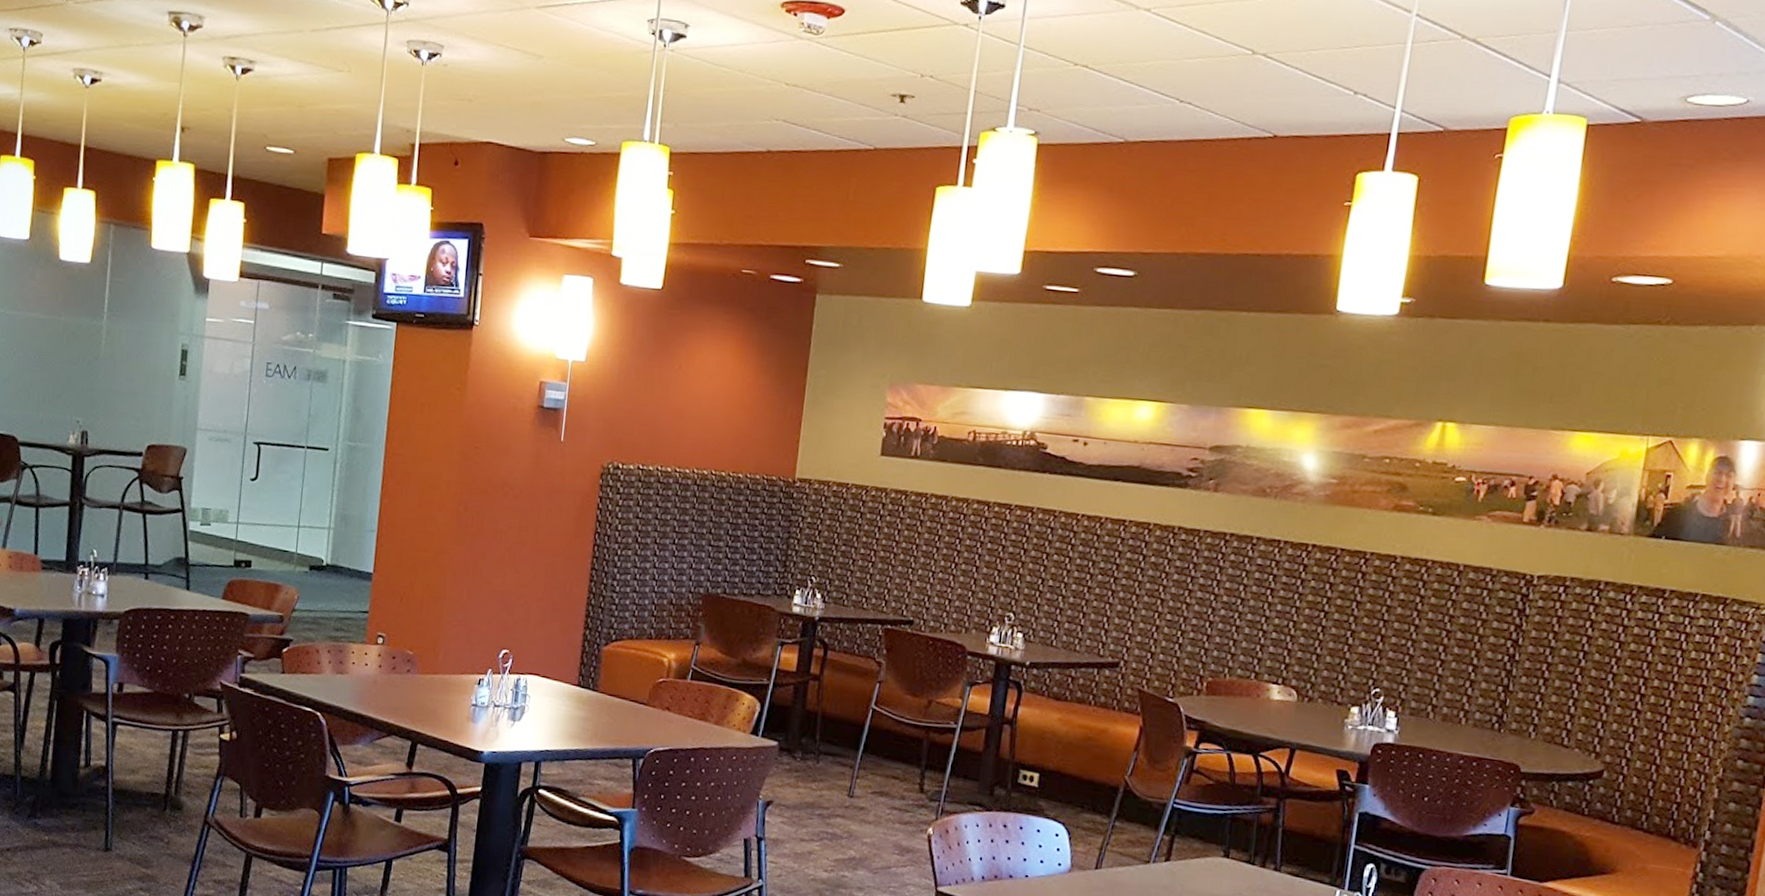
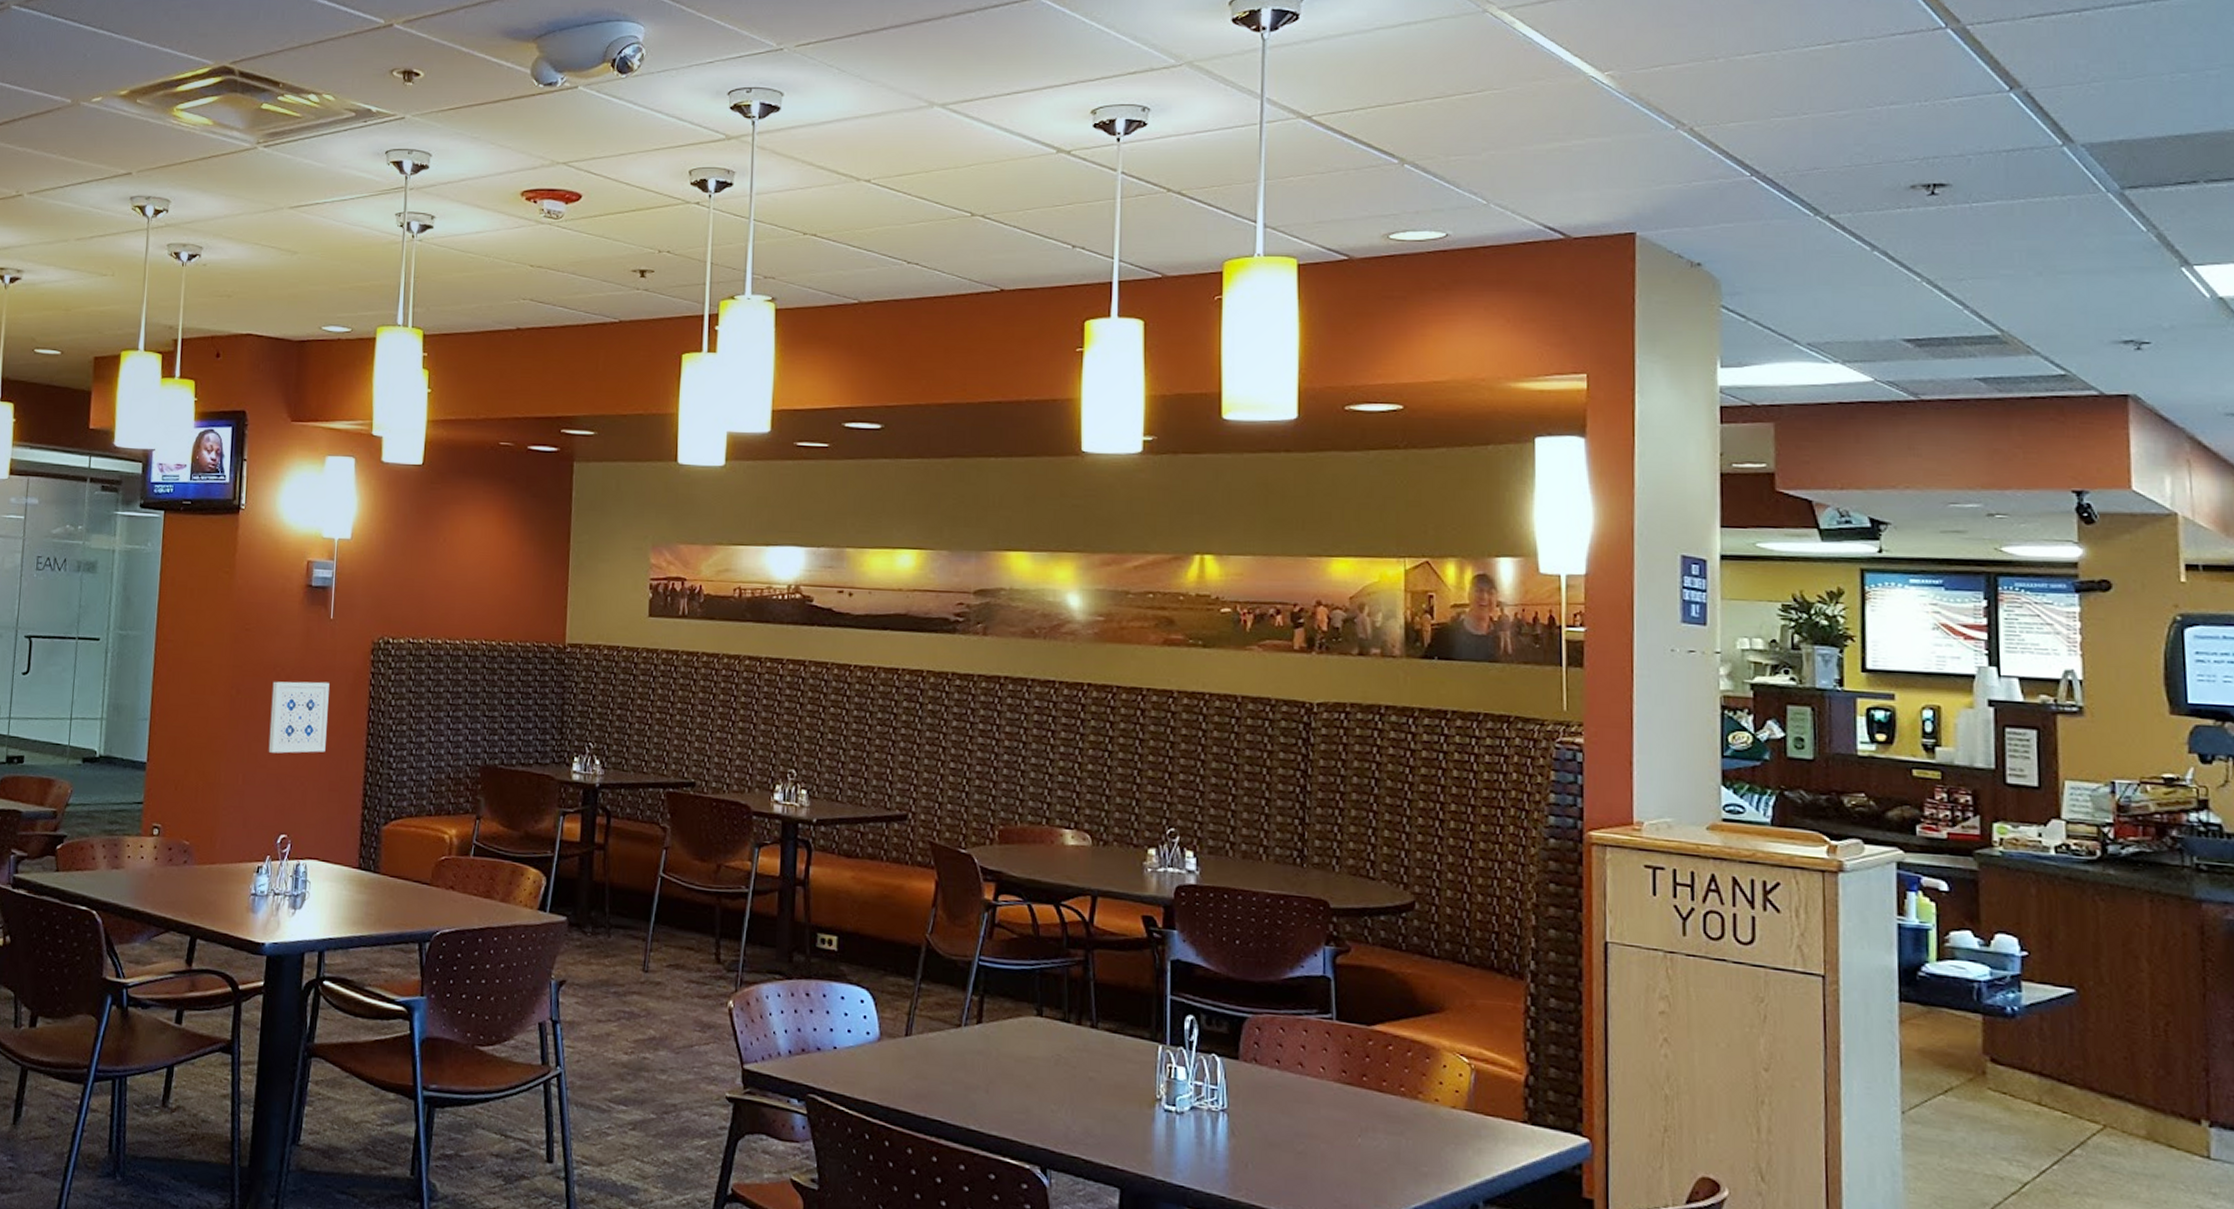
wall art: none [493,500,557,573] -> present [268,681,330,754]

